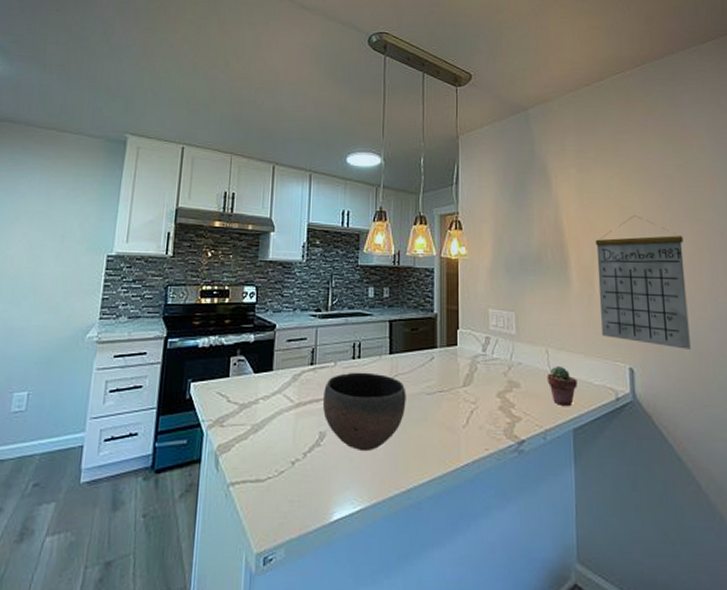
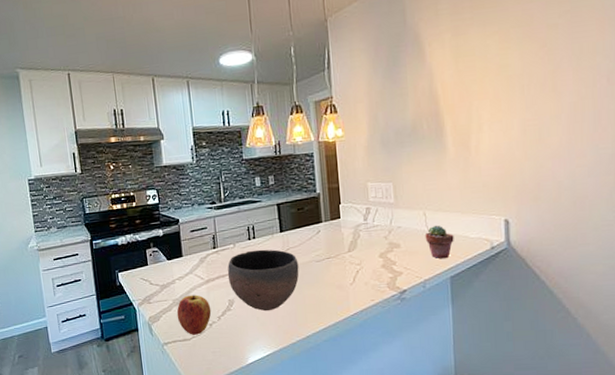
apple: none [253,421,297,475] -> present [176,294,212,335]
calendar: present [595,215,691,350] -> none [471,73,567,197]

